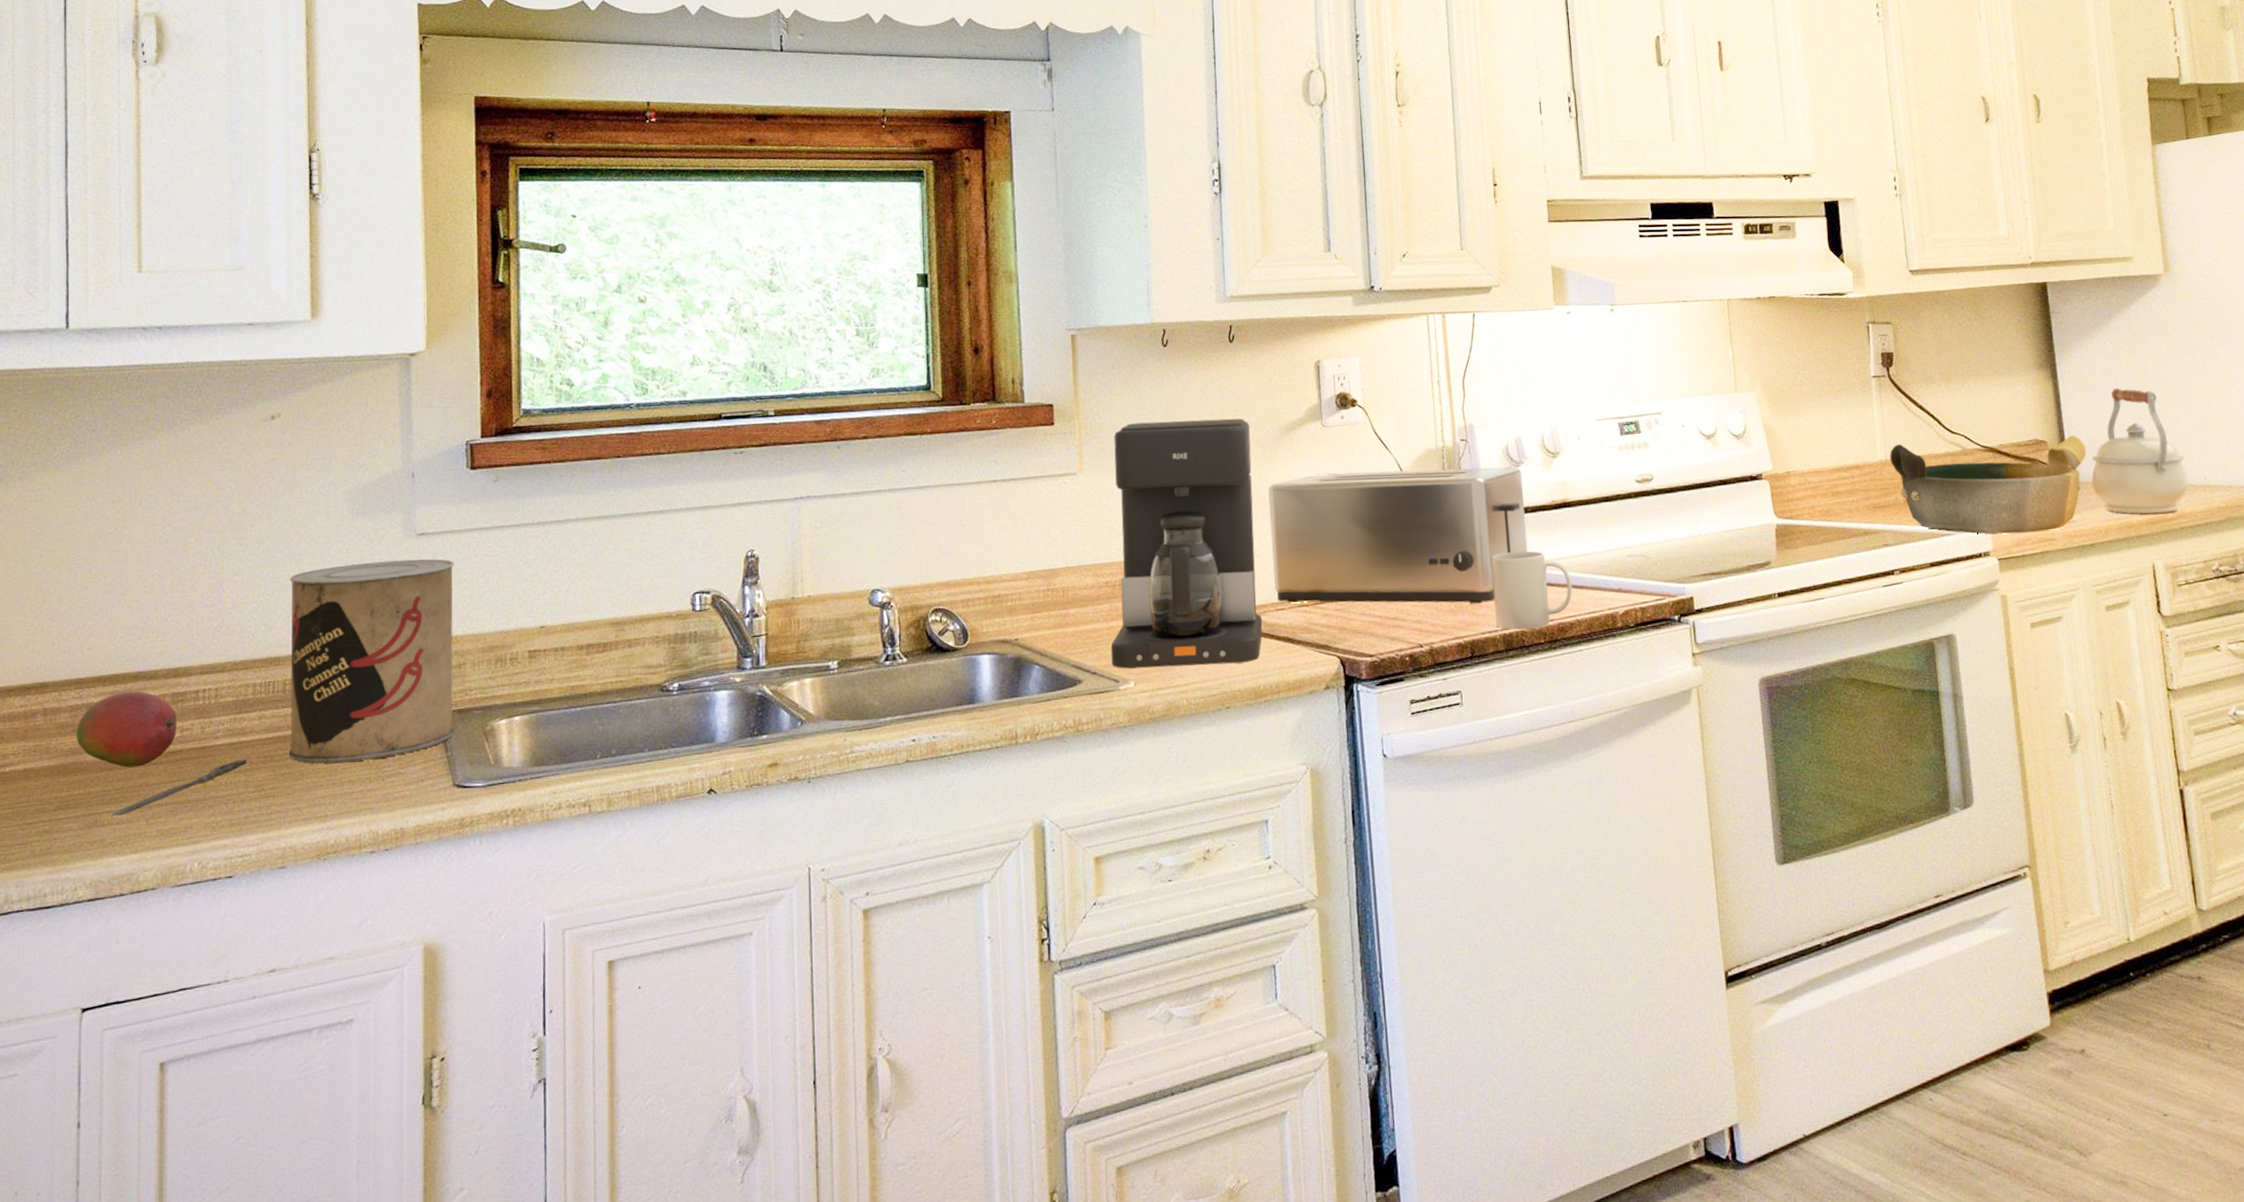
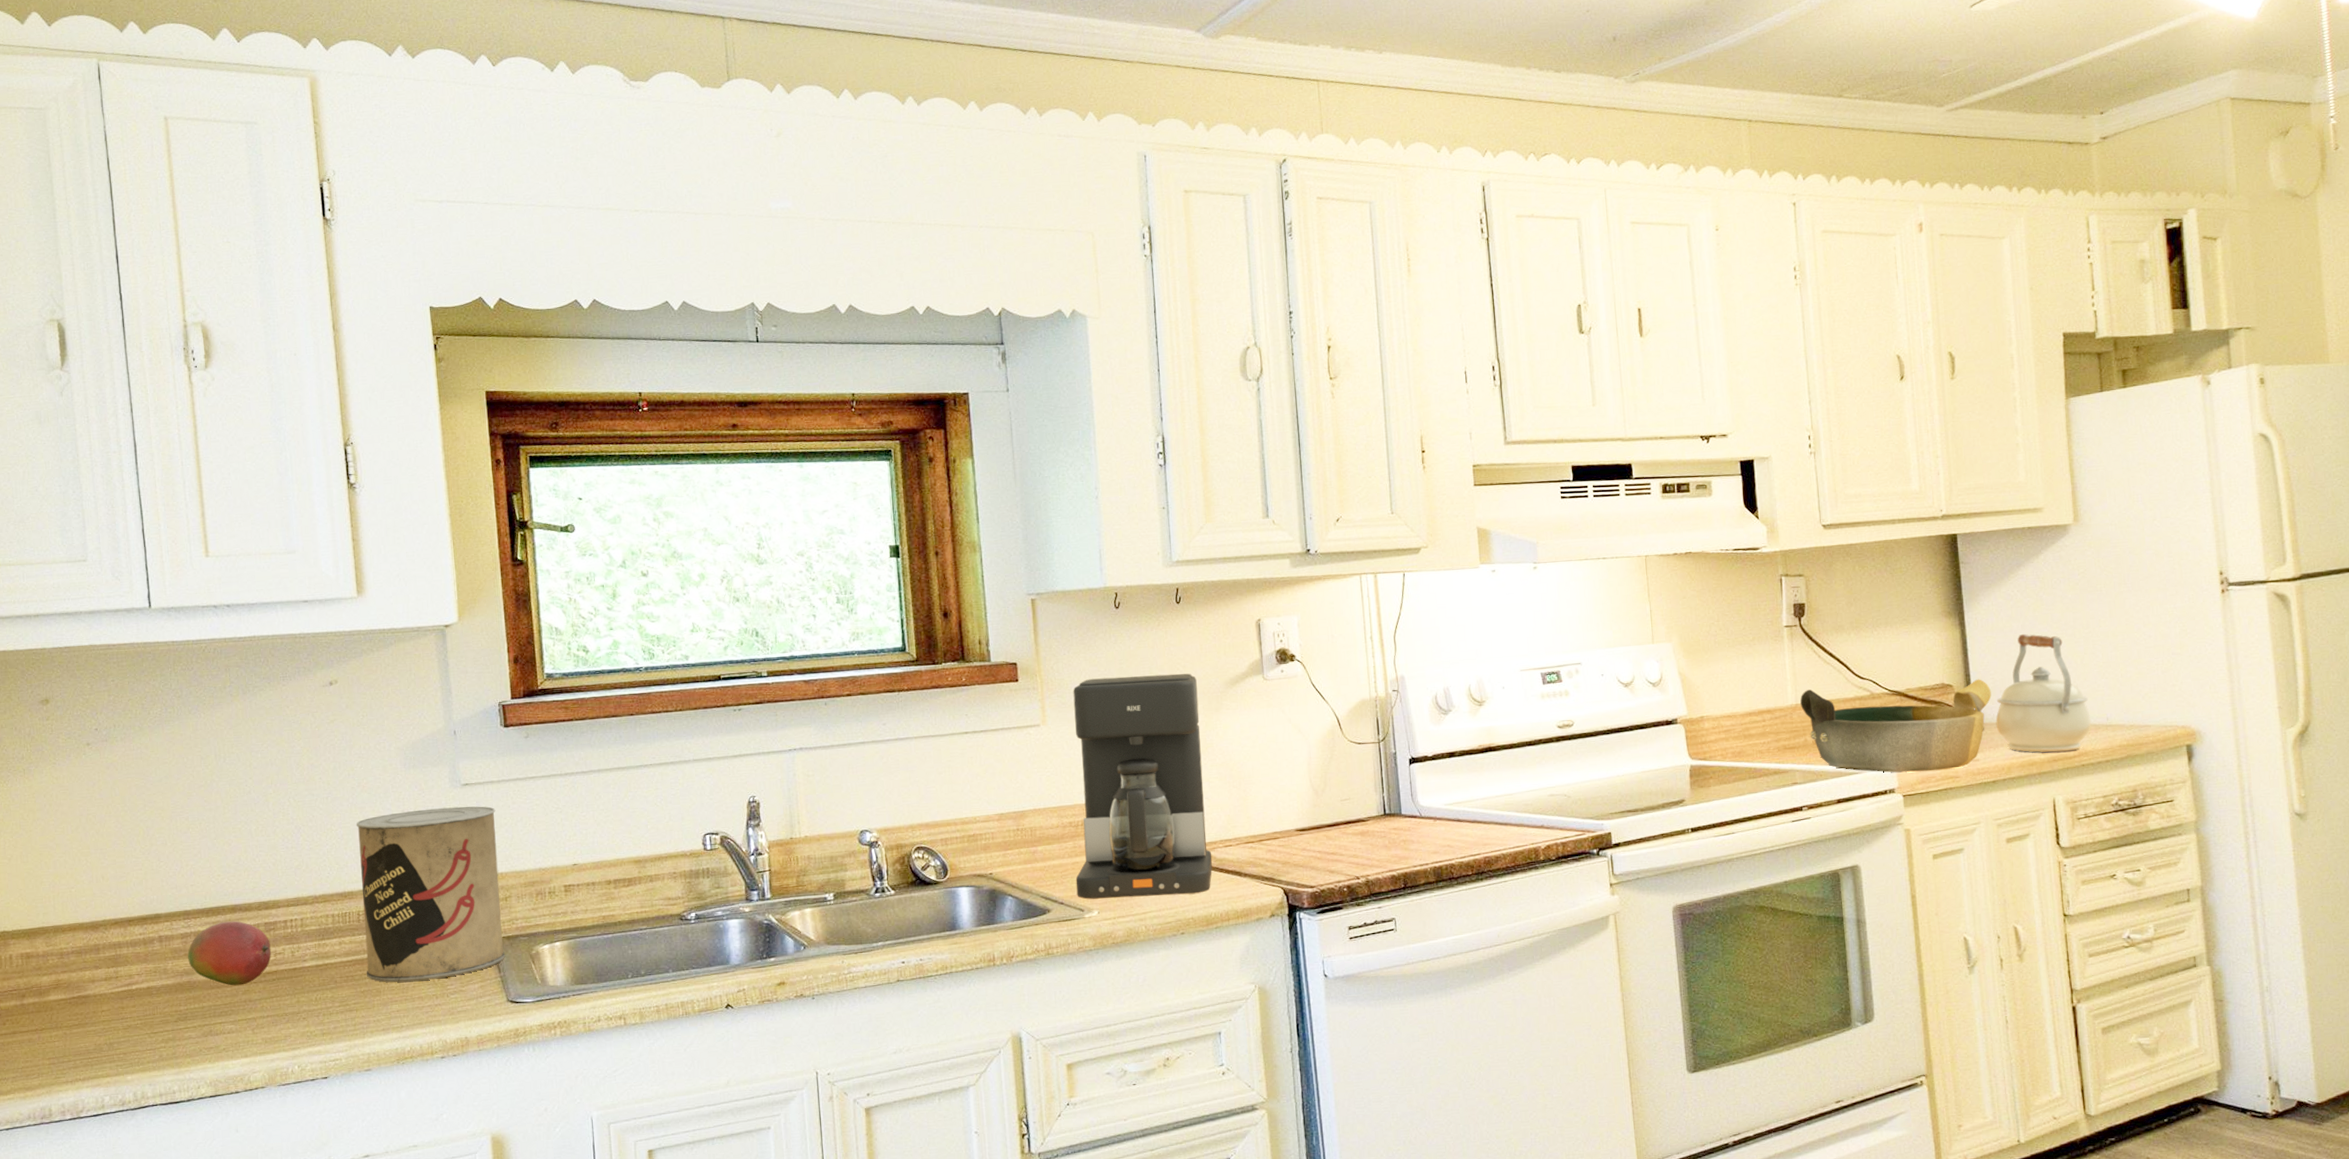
knife: present [112,759,248,816] -> none [224,979,333,1027]
toaster: present [1268,466,1528,604] -> none [1215,714,1456,840]
mug: present [1490,551,1573,630] -> none [1421,791,1498,863]

